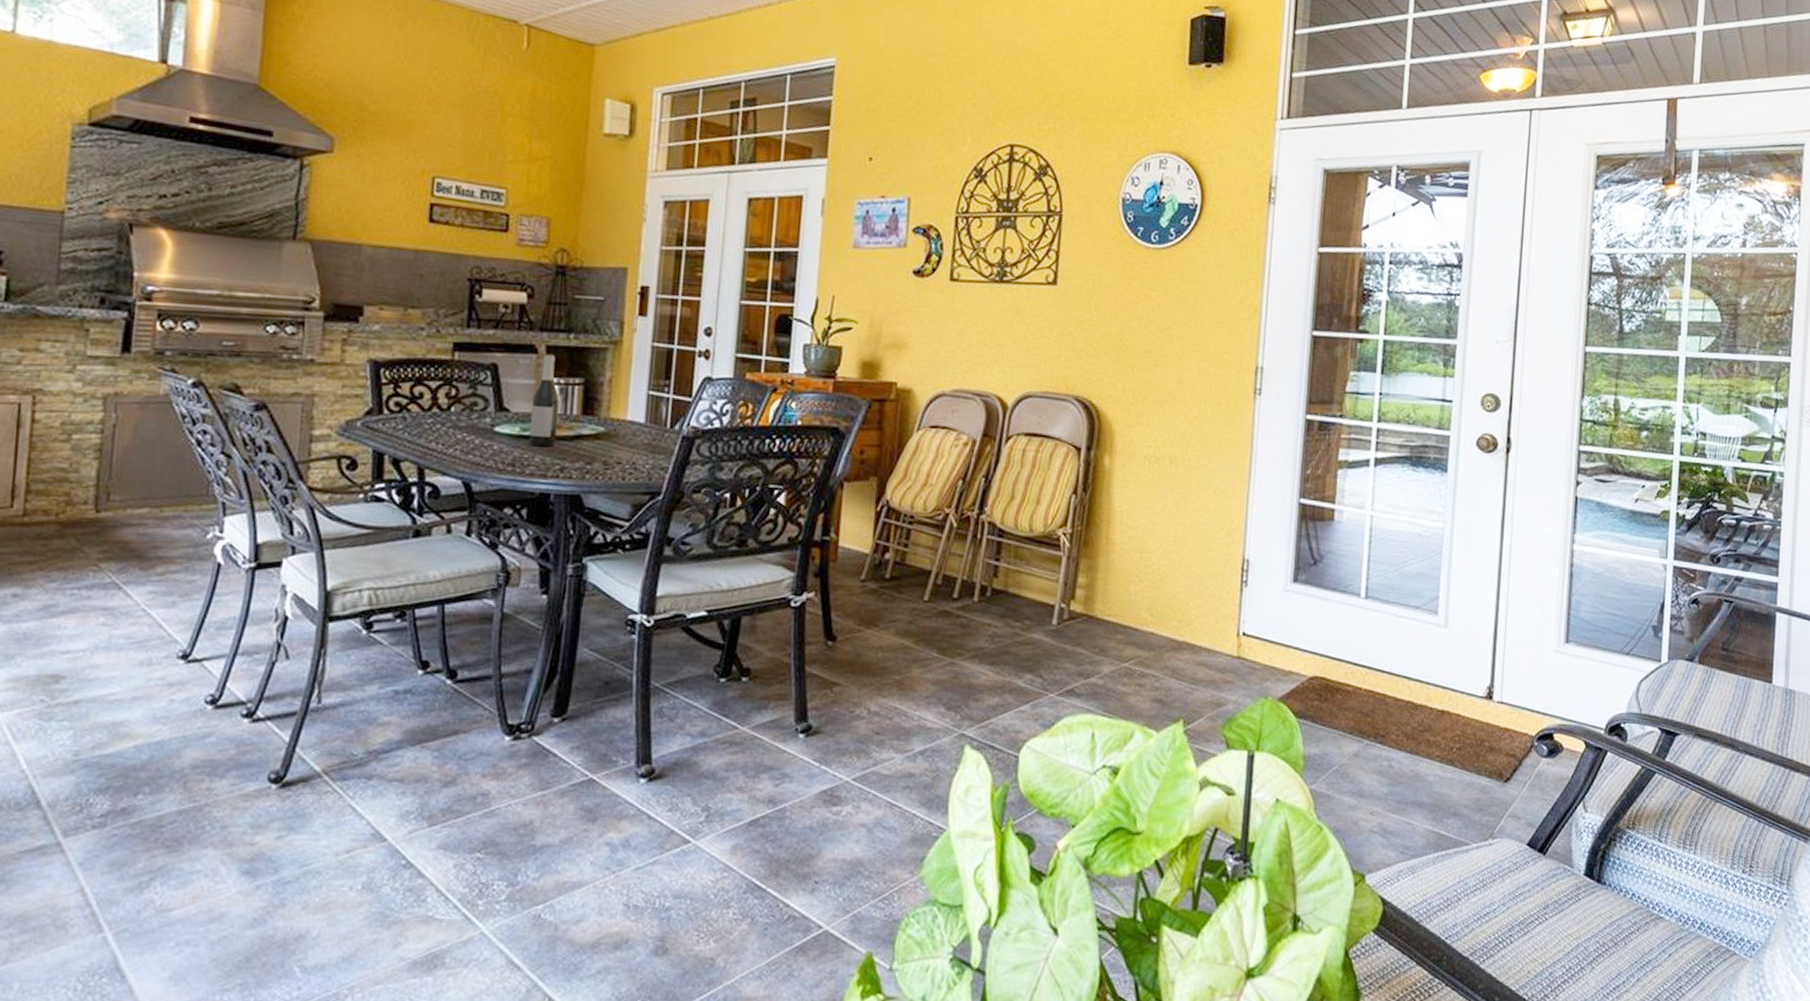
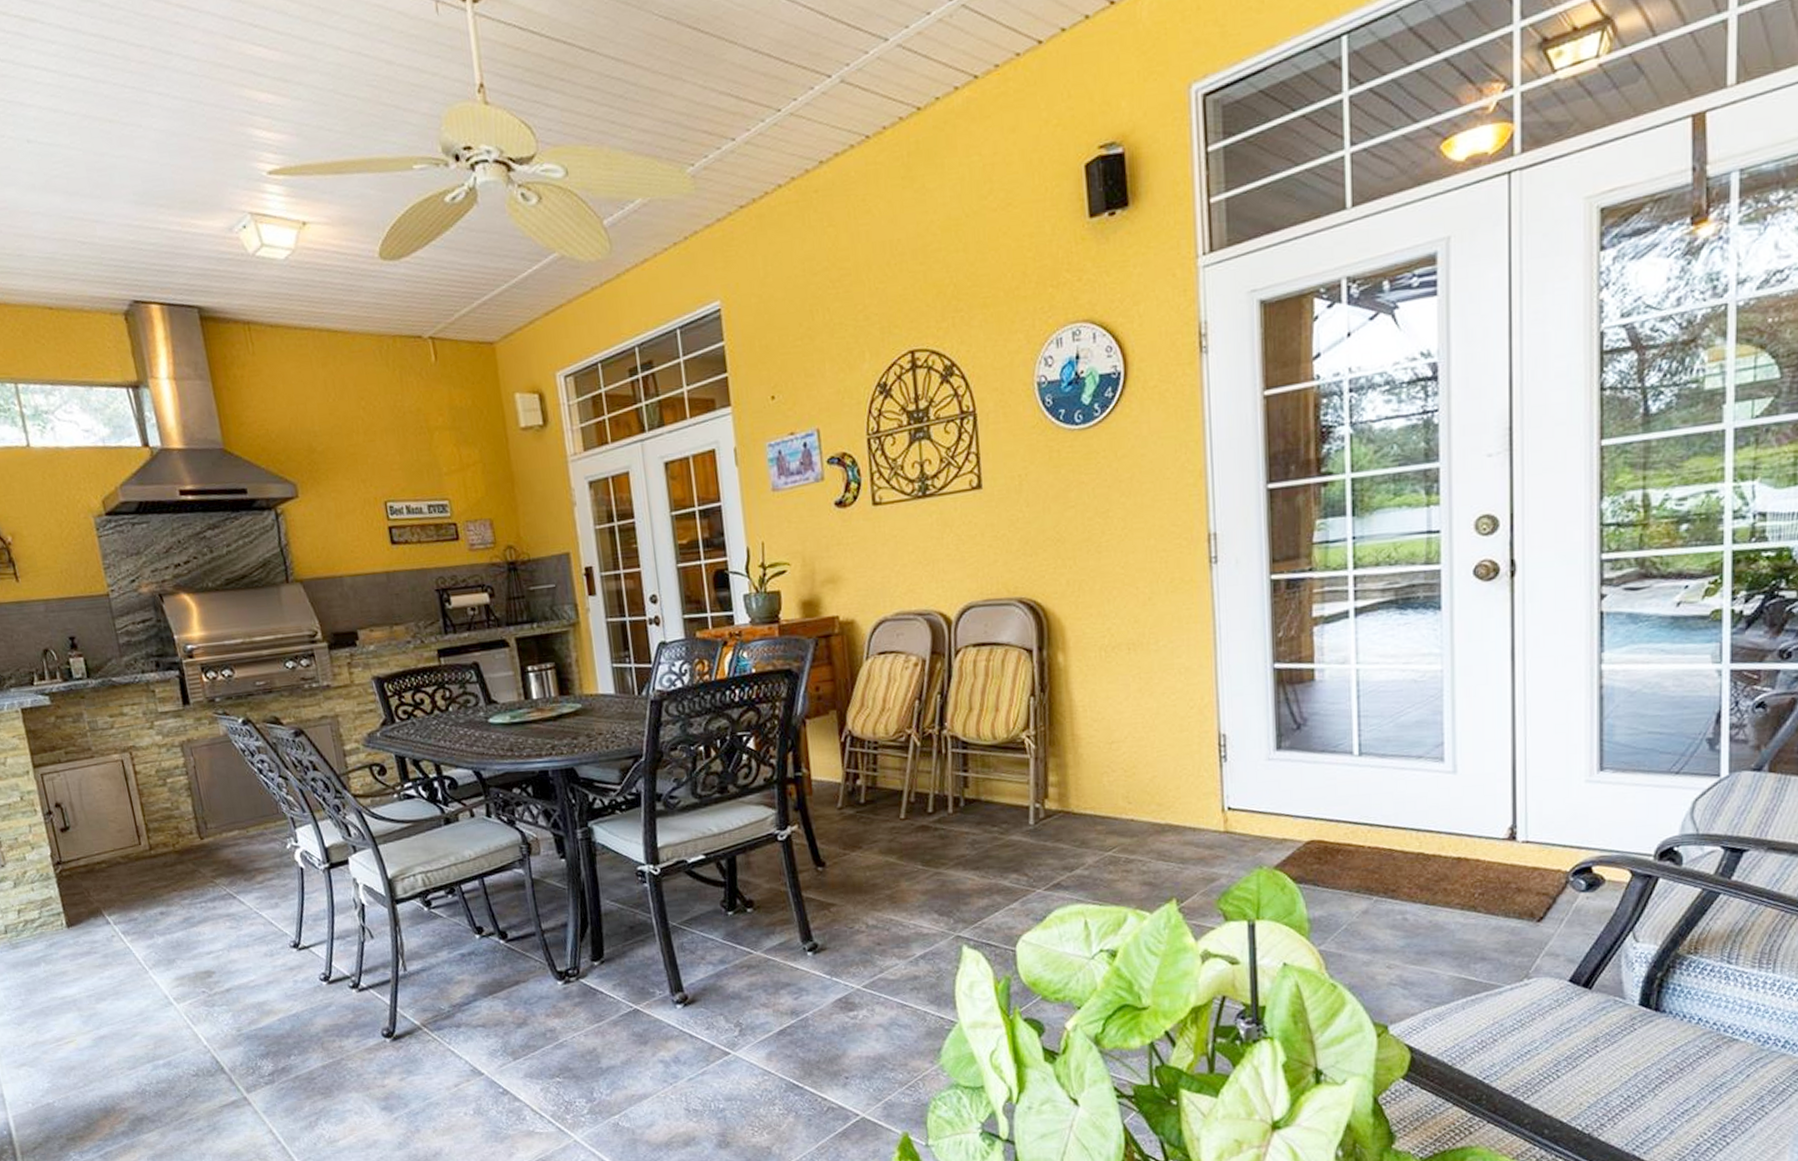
wine bottle: present [528,354,560,447] -> none [514,645,543,731]

